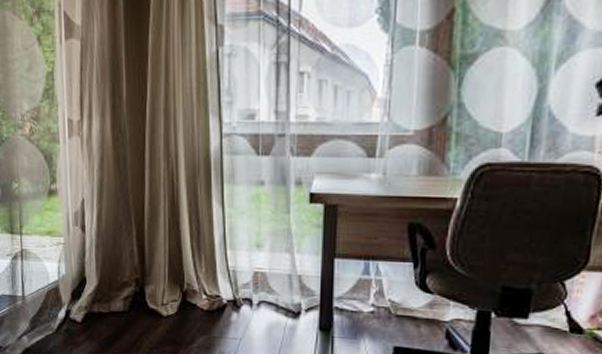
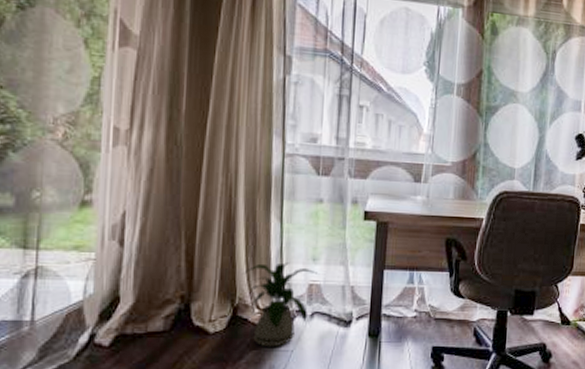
house plant: none [187,249,263,334] -> present [241,262,319,347]

